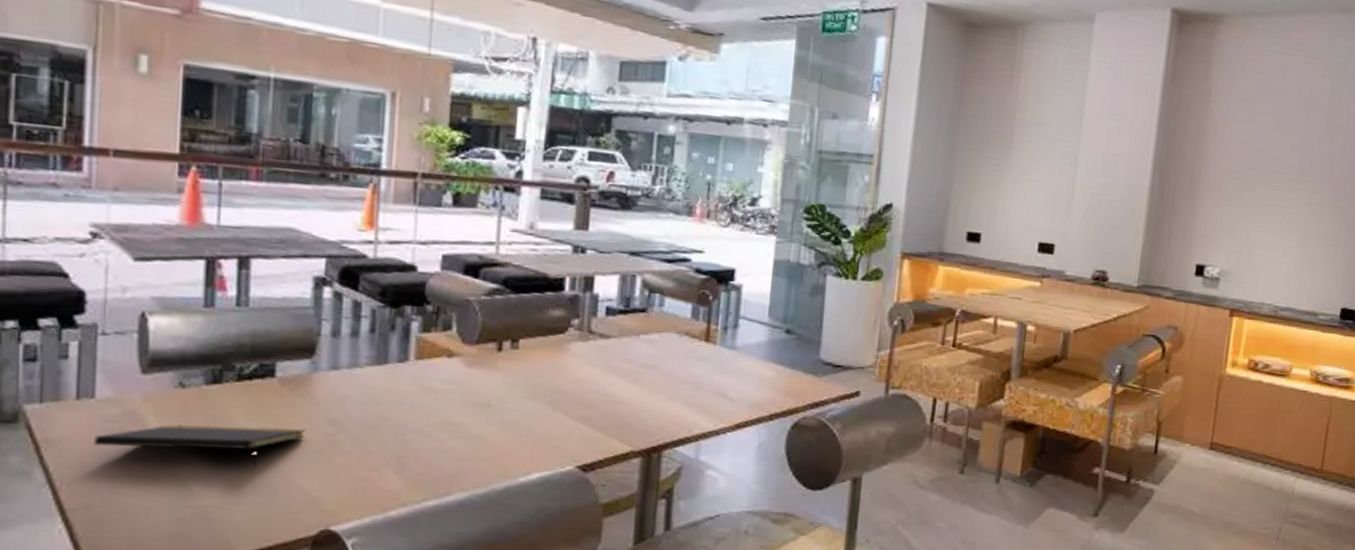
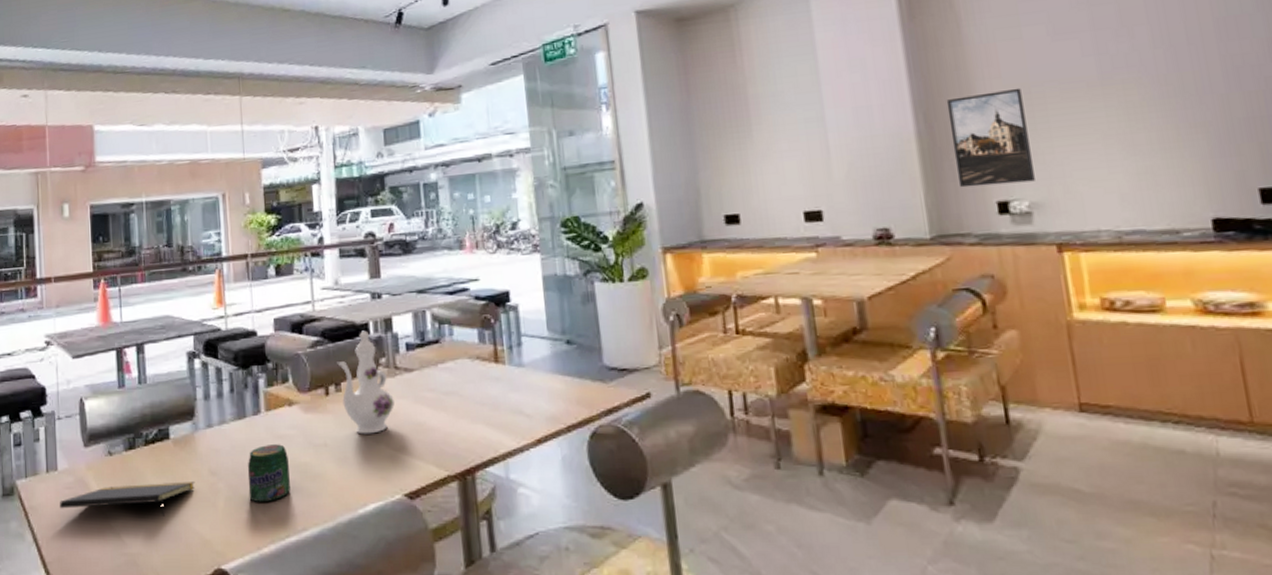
jar: none [379,397,439,462] -> present [247,444,290,503]
ewer: none [518,285,582,399] -> present [337,330,394,434]
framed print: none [1171,164,1240,252] -> present [946,88,1035,188]

